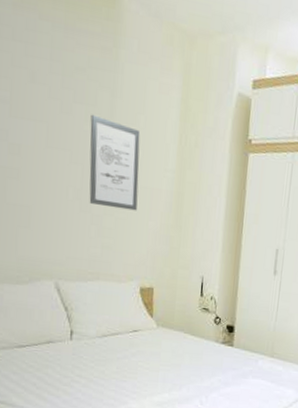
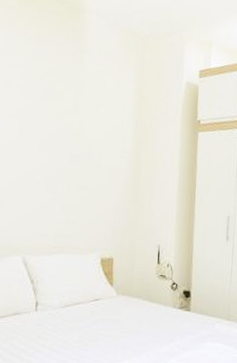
wall art: present [89,114,141,211] -> none [55,108,101,189]

